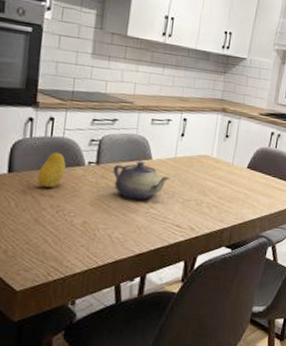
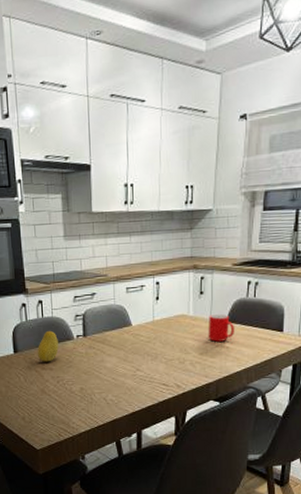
teapot: present [113,161,170,201] -> none [99,328,151,365]
cup: none [228,158,255,188] -> present [208,313,235,342]

